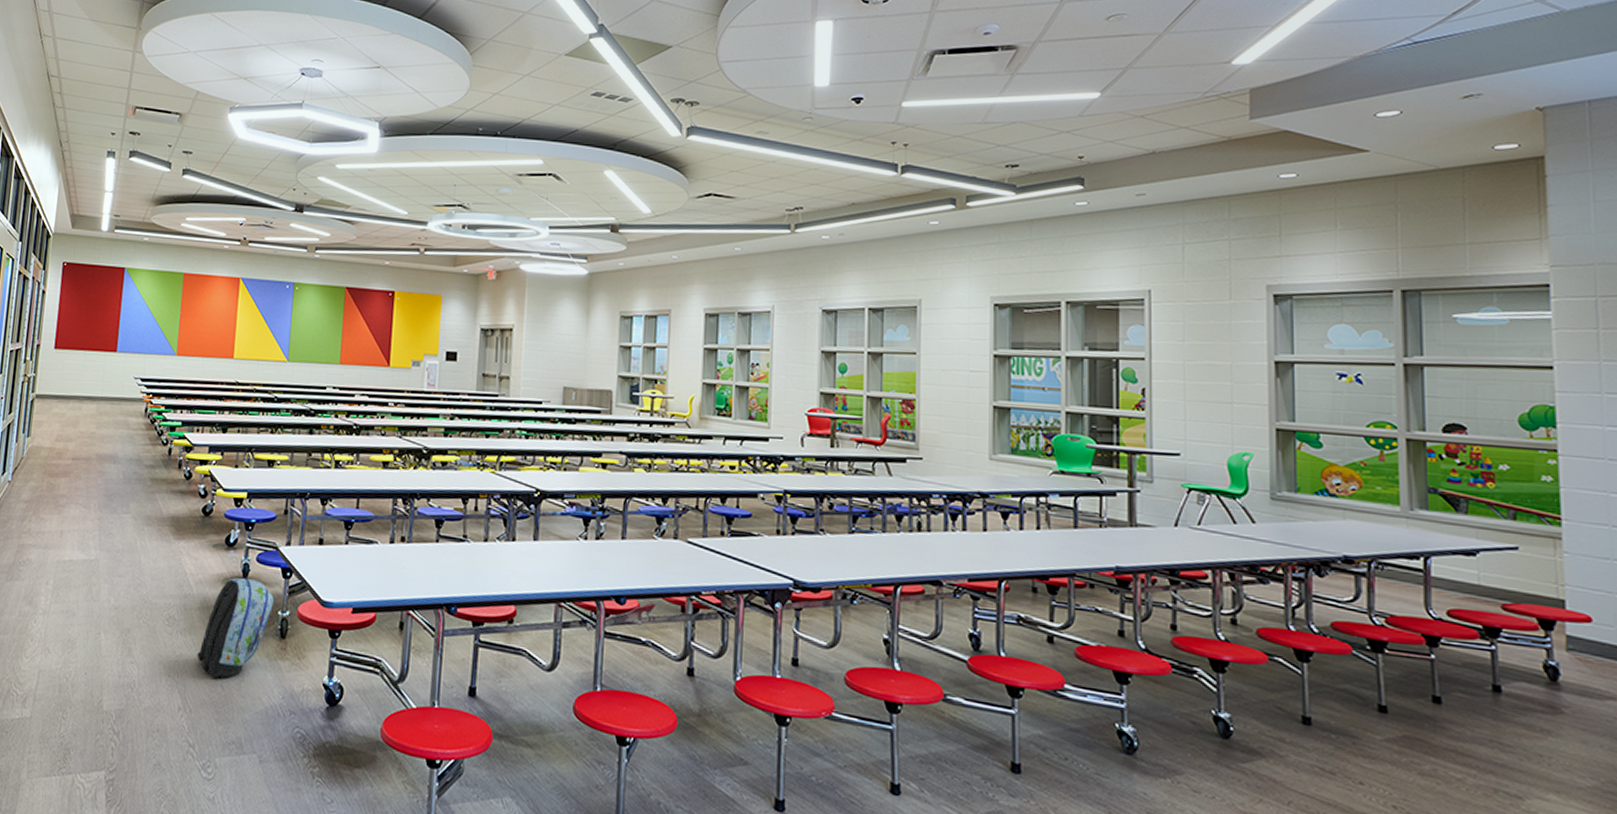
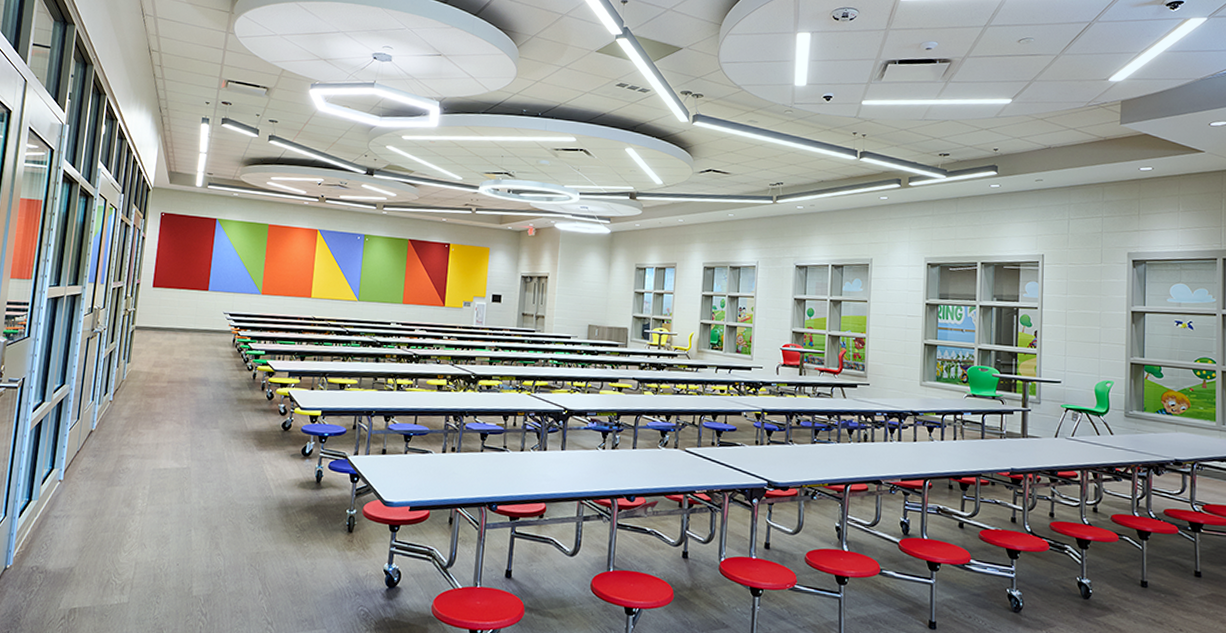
backpack: present [197,577,274,679] -> none [275,482,343,567]

